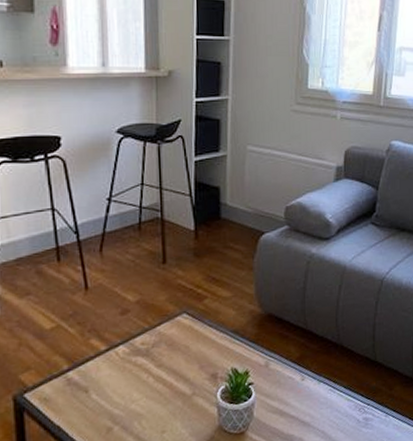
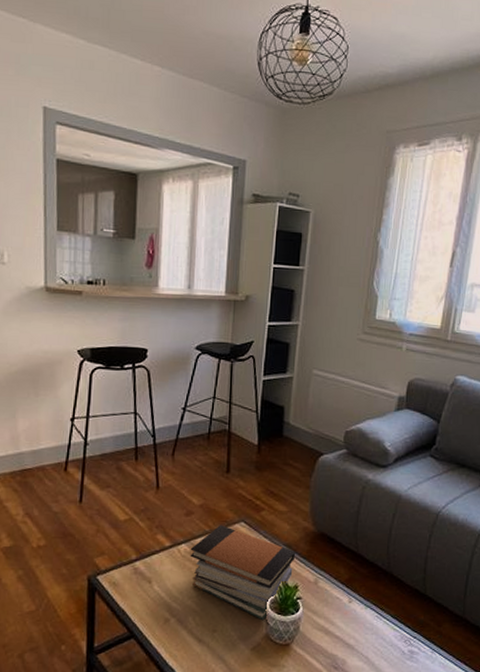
book stack: none [129,319,244,412] -> present [190,525,296,620]

